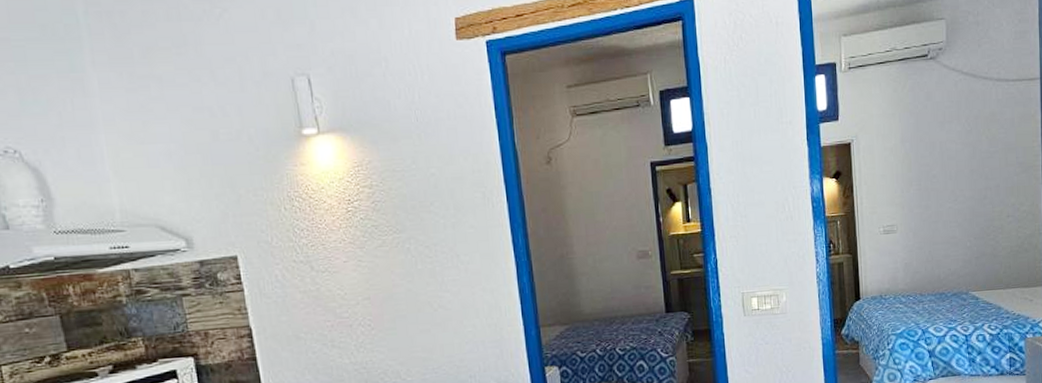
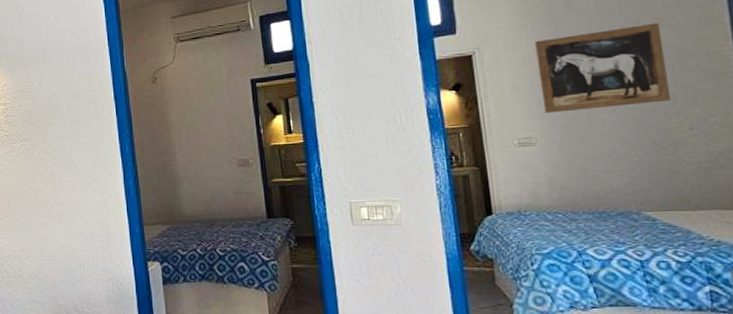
wall art: none [901,118,996,202] -> present [535,22,670,113]

